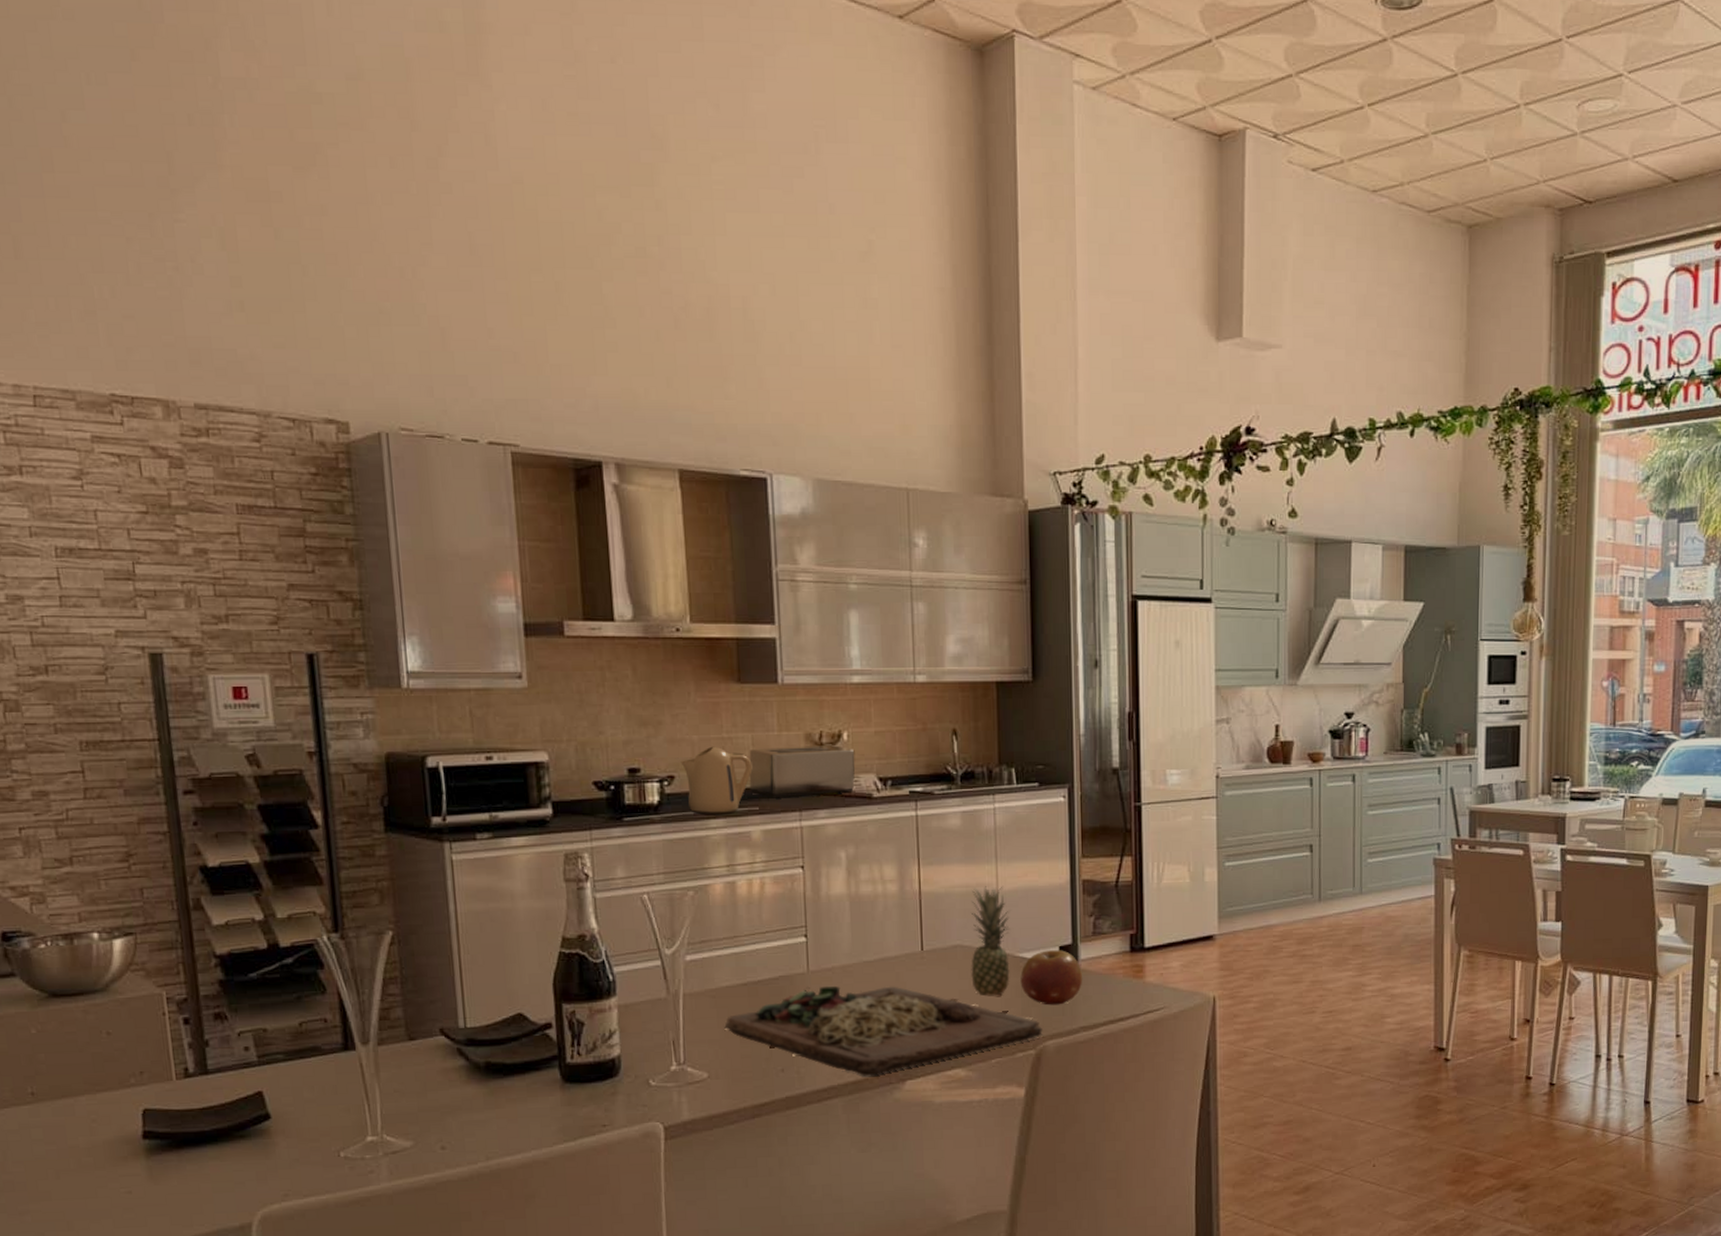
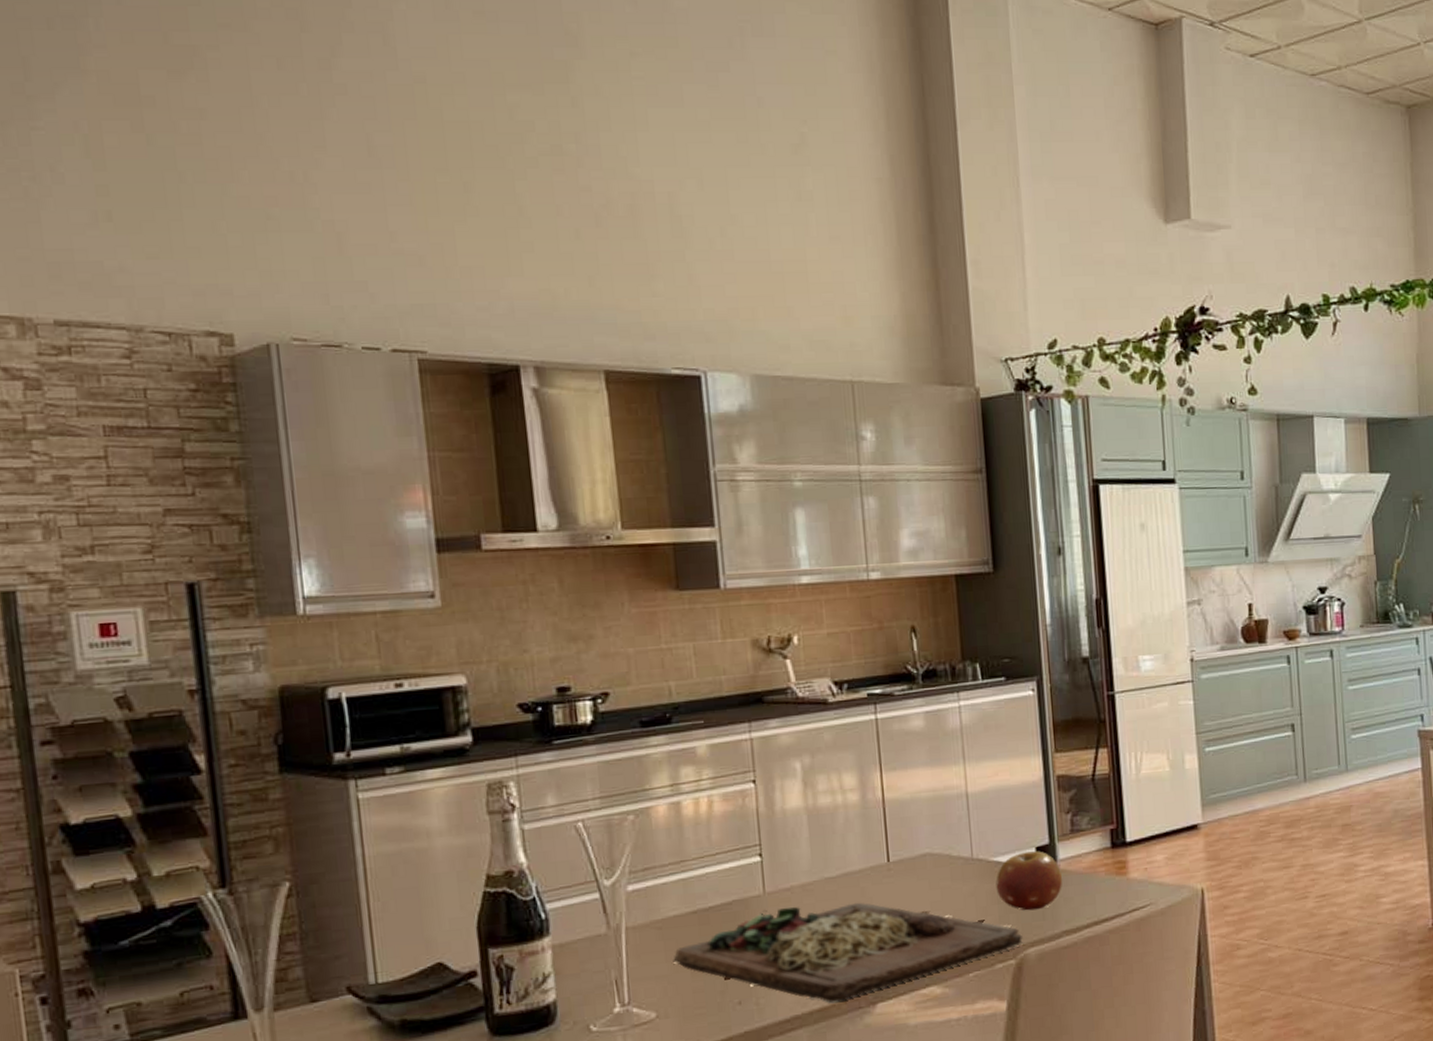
kettle: present [680,746,753,816] -> none [615,658,695,733]
toaster: present [749,745,856,798] -> none [690,650,809,710]
fruit: present [970,886,1010,997] -> none [939,787,985,906]

